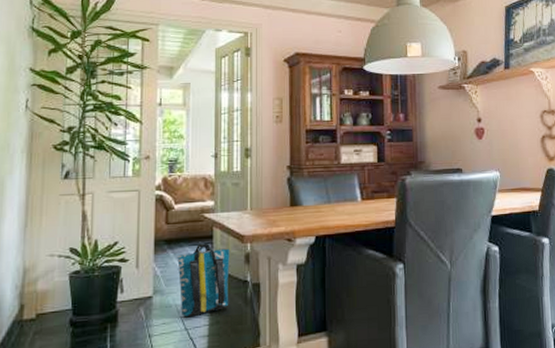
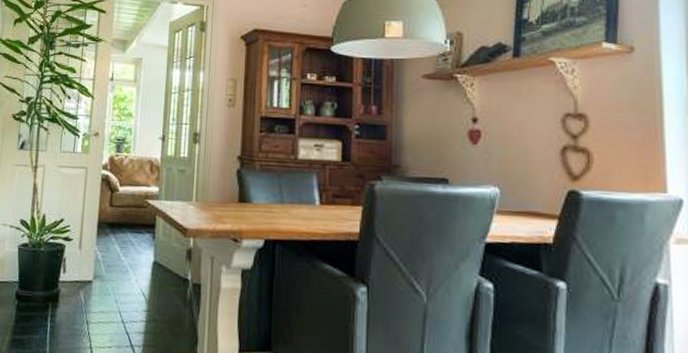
tote bag: present [177,243,230,316] -> none [118,231,172,309]

